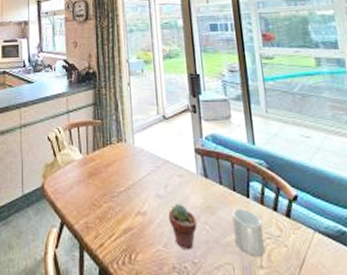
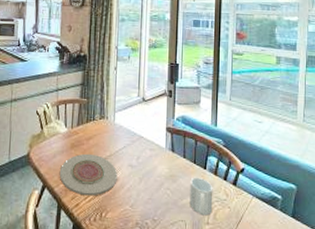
plate: none [78,183,145,234] -> present [59,153,118,196]
potted succulent: present [168,204,197,250] -> none [137,172,160,210]

